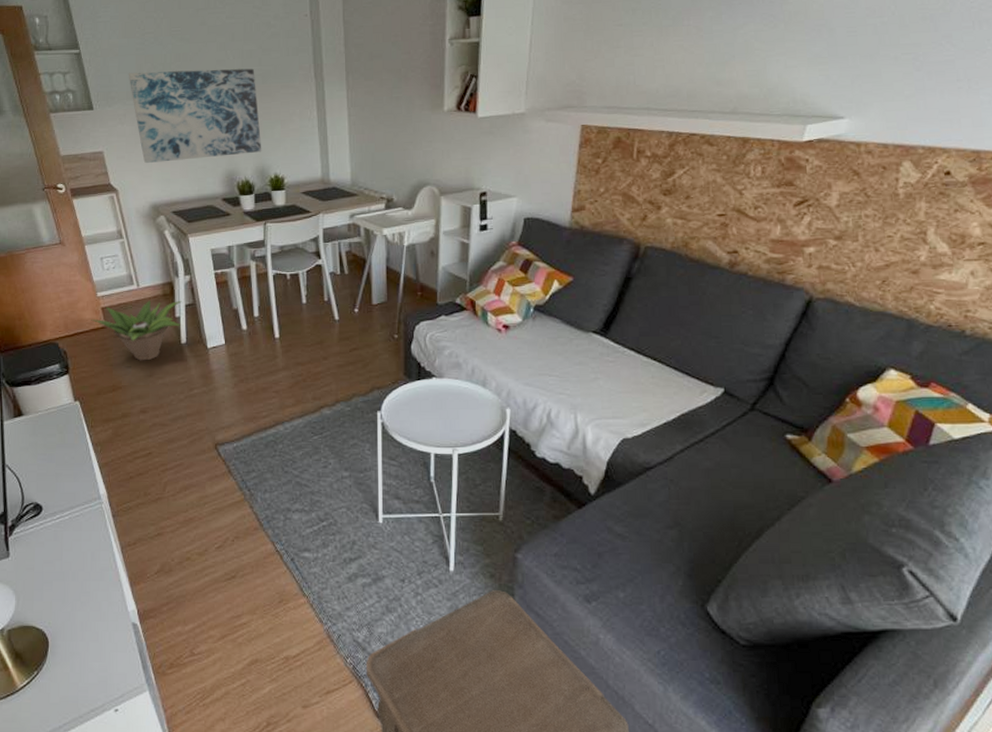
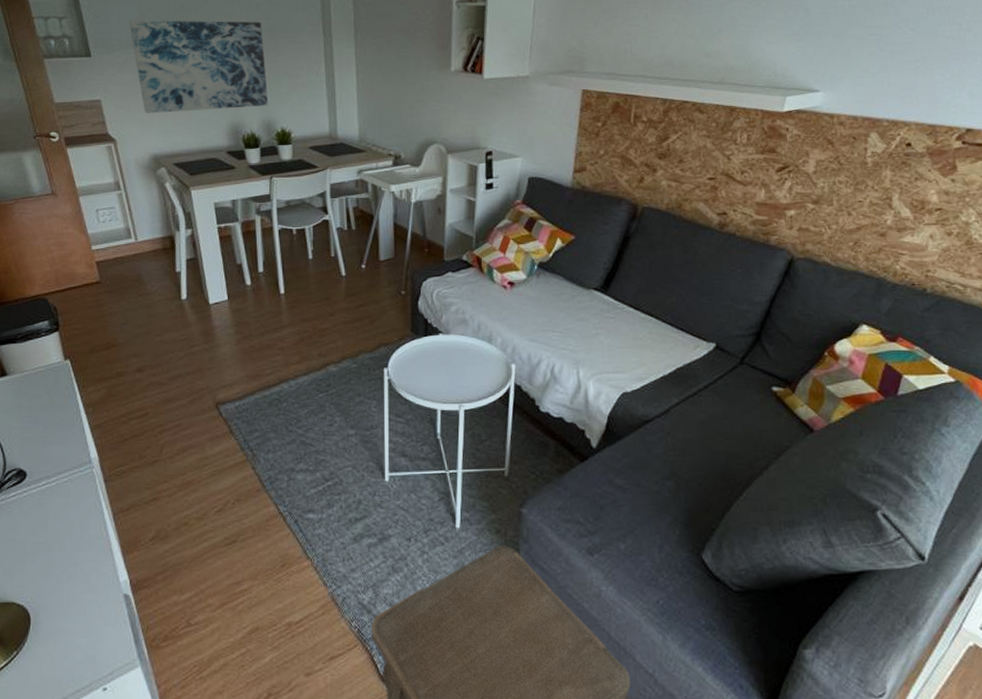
decorative plant: present [91,301,182,361] -> none [84,255,183,317]

